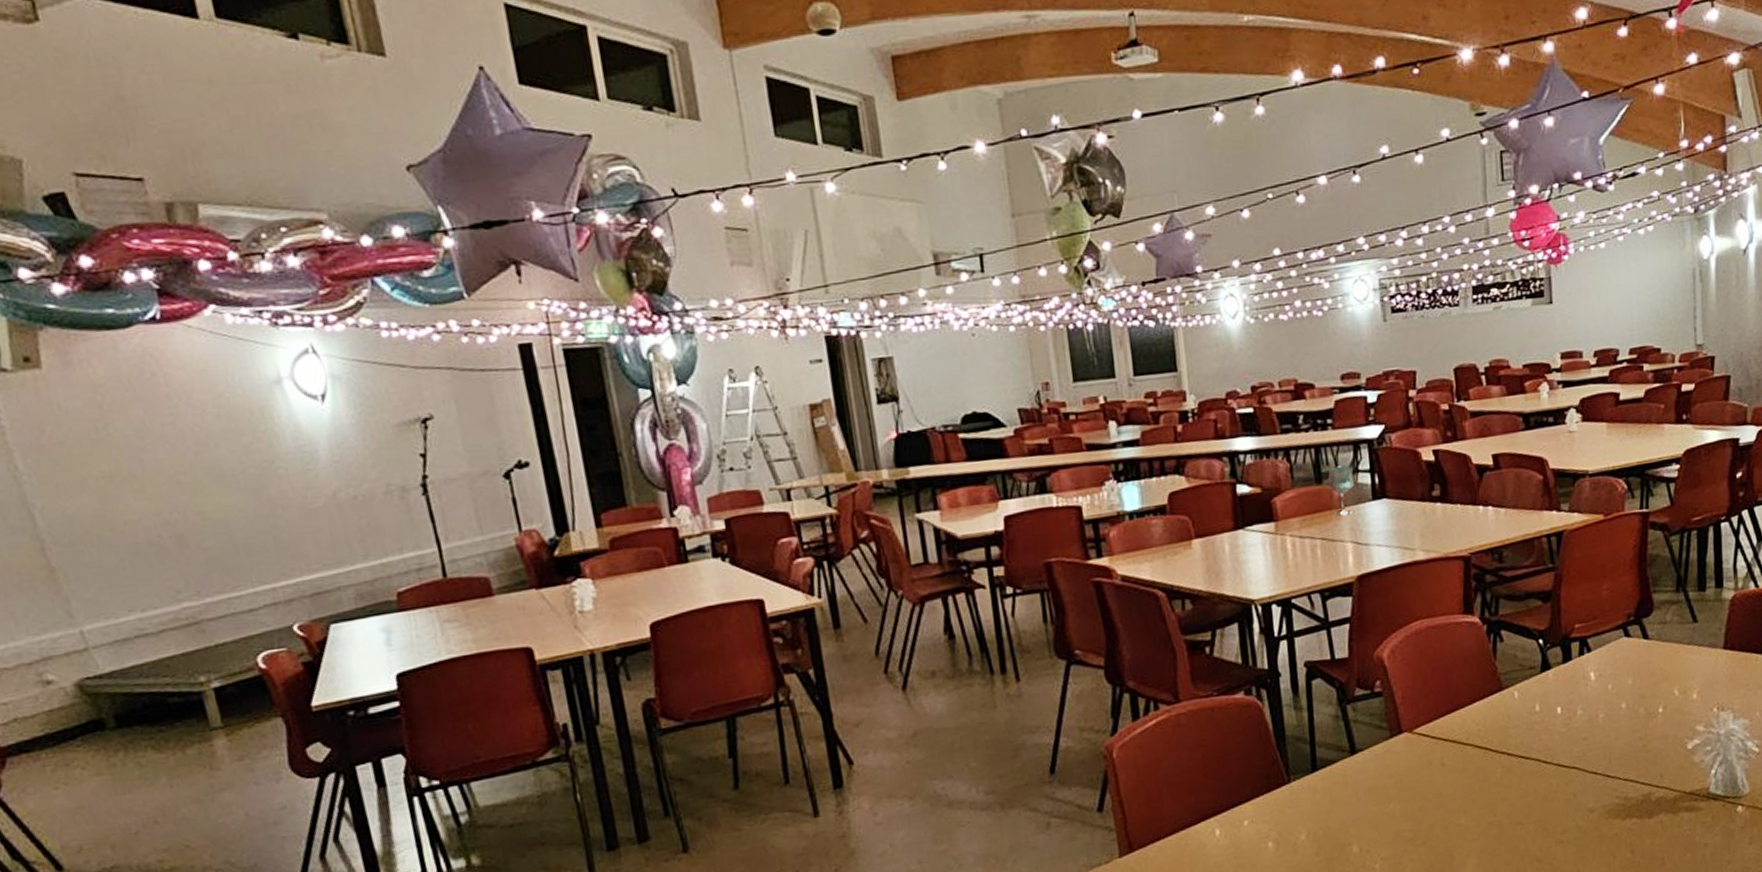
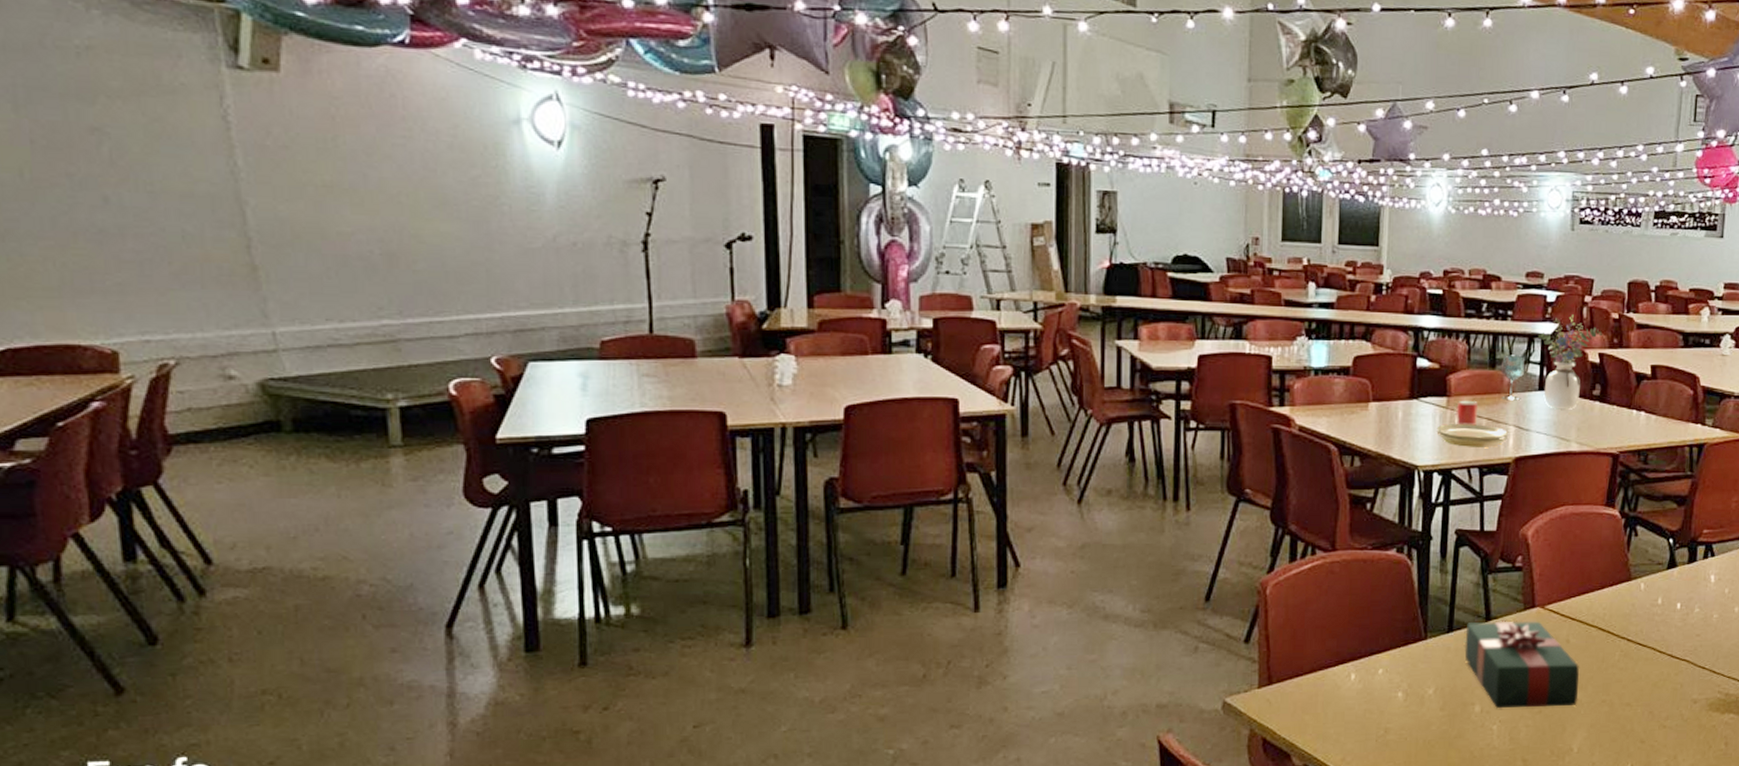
plate: none [1268,545,1346,573] -> present [1436,424,1508,447]
cup: none [1286,521,1311,551] -> present [1456,400,1478,426]
gift box: none [1331,747,1463,845] -> present [1464,621,1580,708]
bouquet: none [1363,412,1434,518] -> present [1537,314,1602,410]

